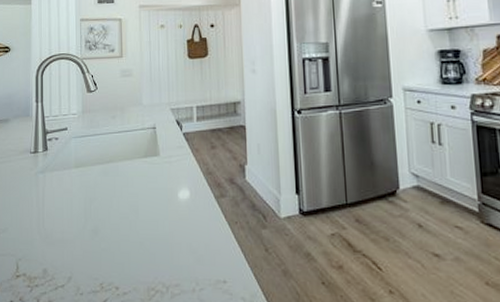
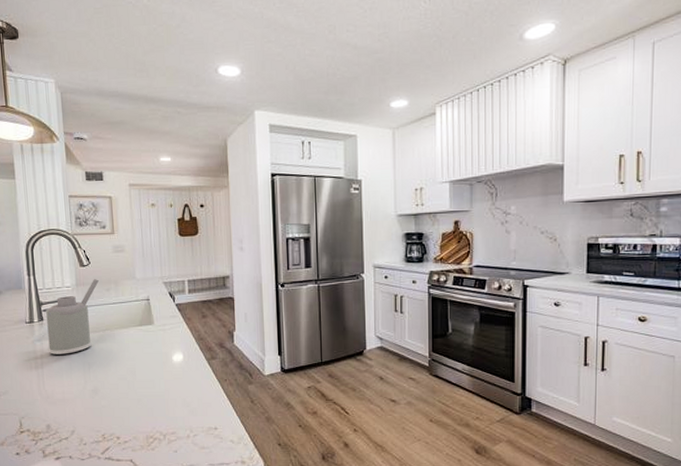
soap dispenser: none [51,106,105,190] -> present [46,279,99,356]

